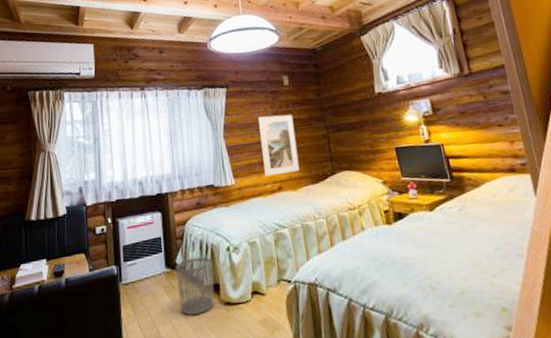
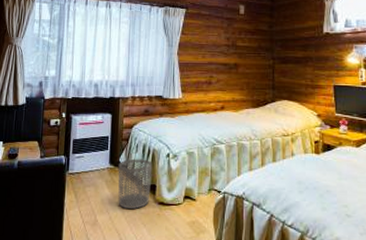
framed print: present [258,114,300,177] -> none [211,39,244,96]

